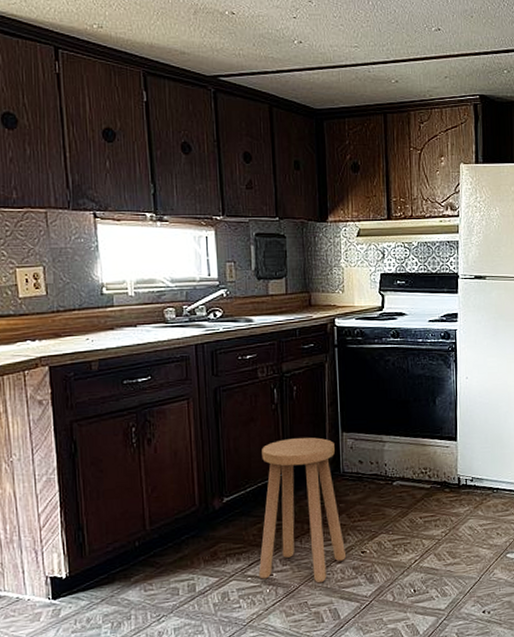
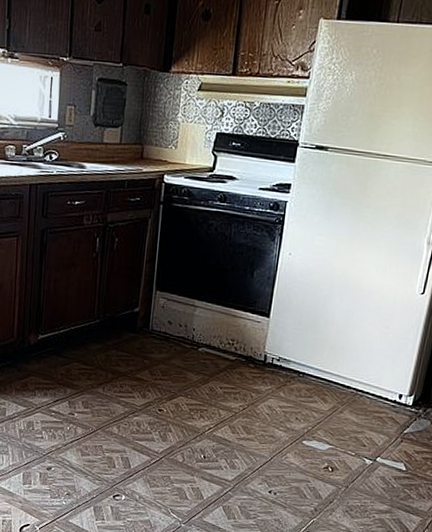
stool: present [258,437,345,583] -> none [61,288,147,431]

